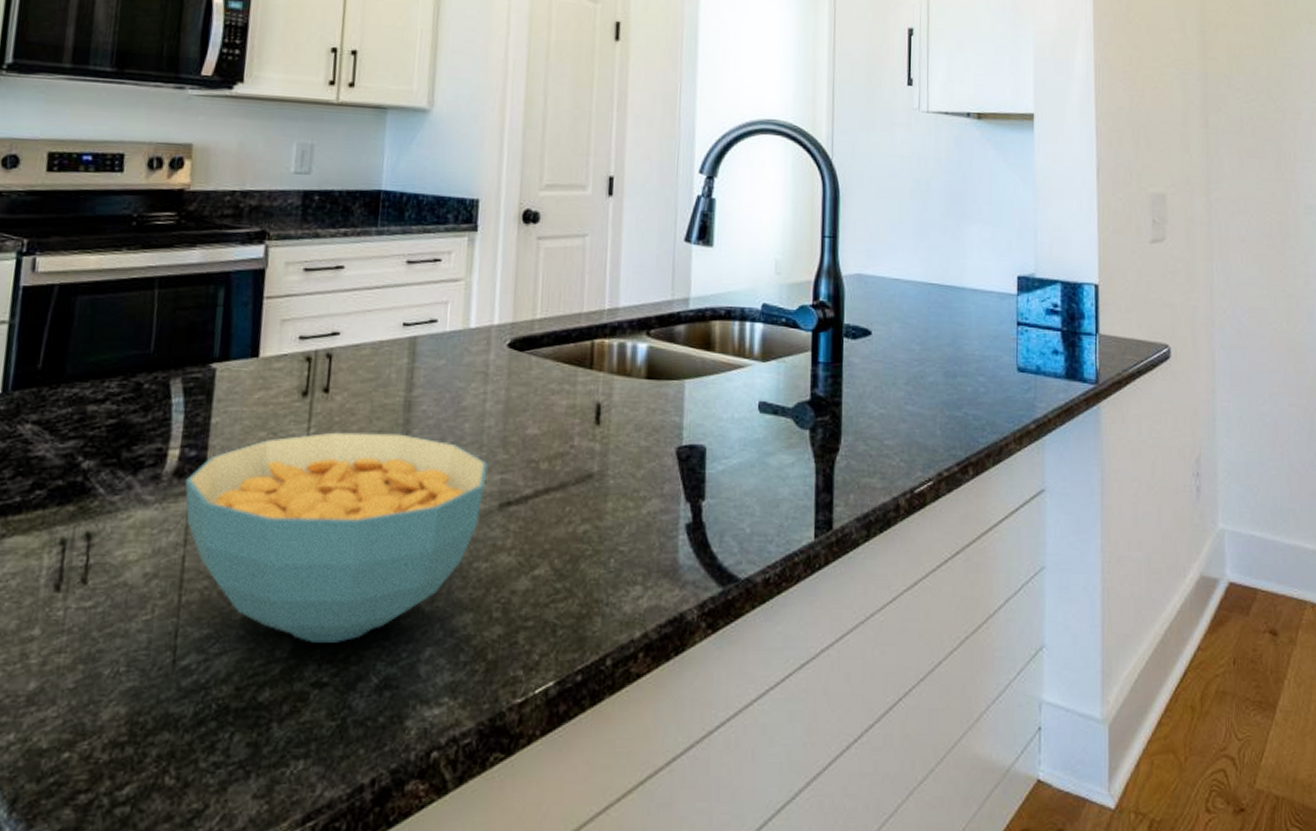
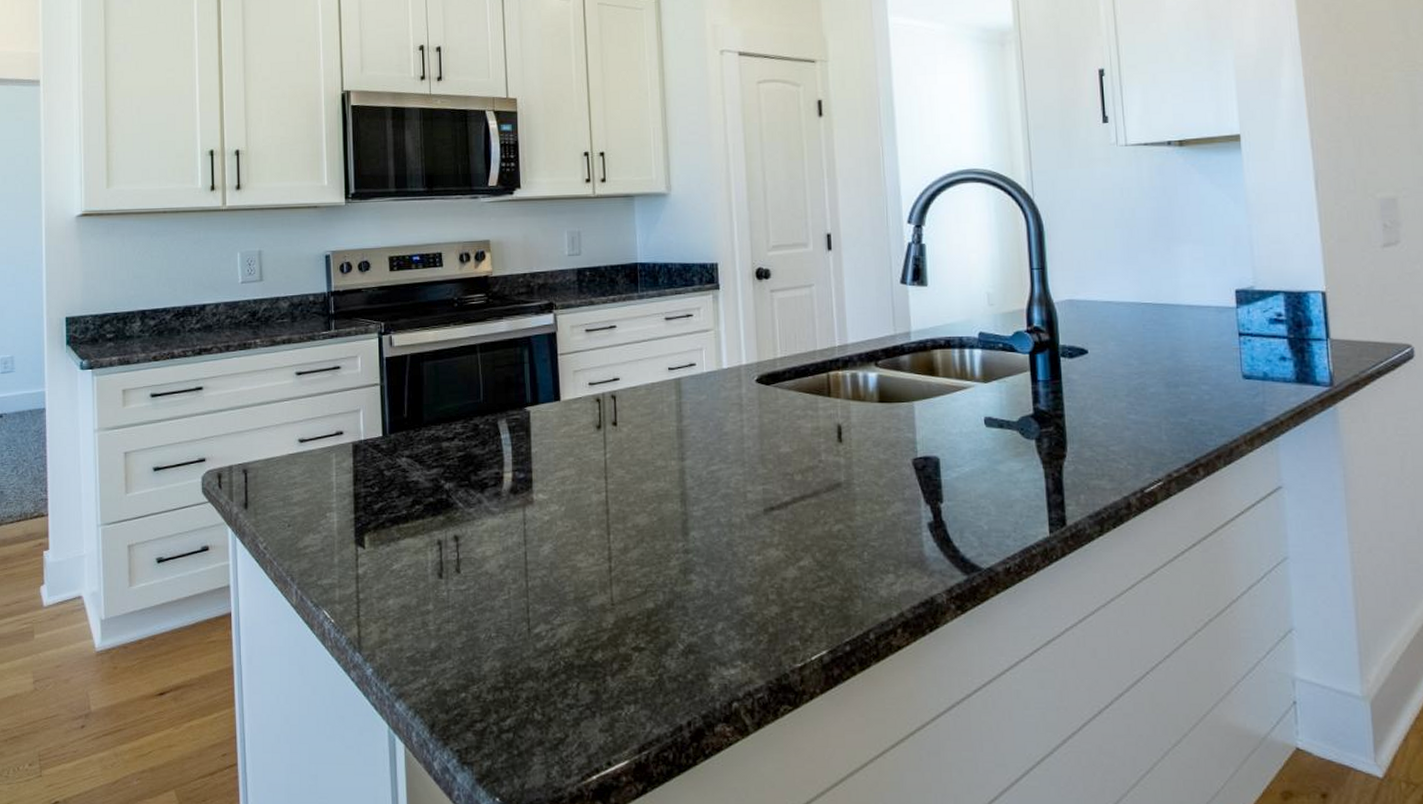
cereal bowl: present [185,432,488,643] -> none [519,455,751,618]

